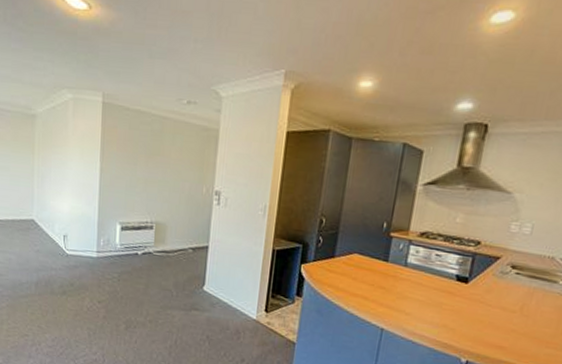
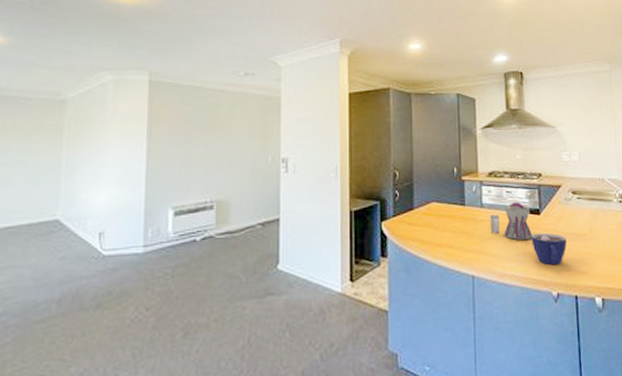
teapot: none [409,266,464,306] -> present [489,202,535,240]
cup: none [451,300,492,335] -> present [531,232,567,266]

